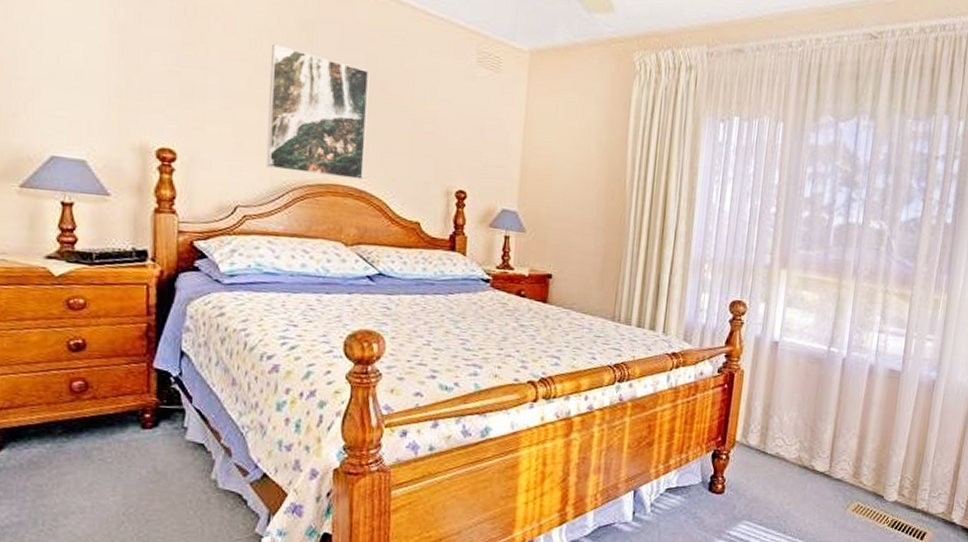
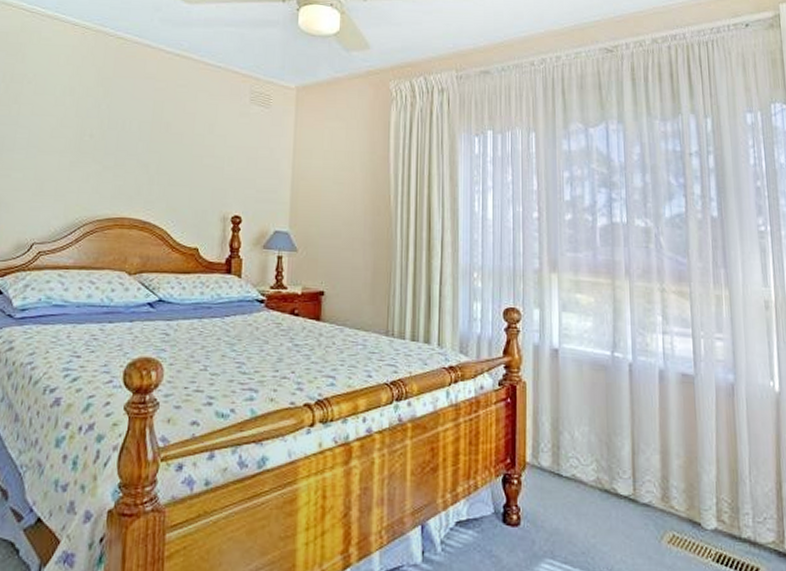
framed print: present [266,44,370,180] -> none [61,99,156,212]

